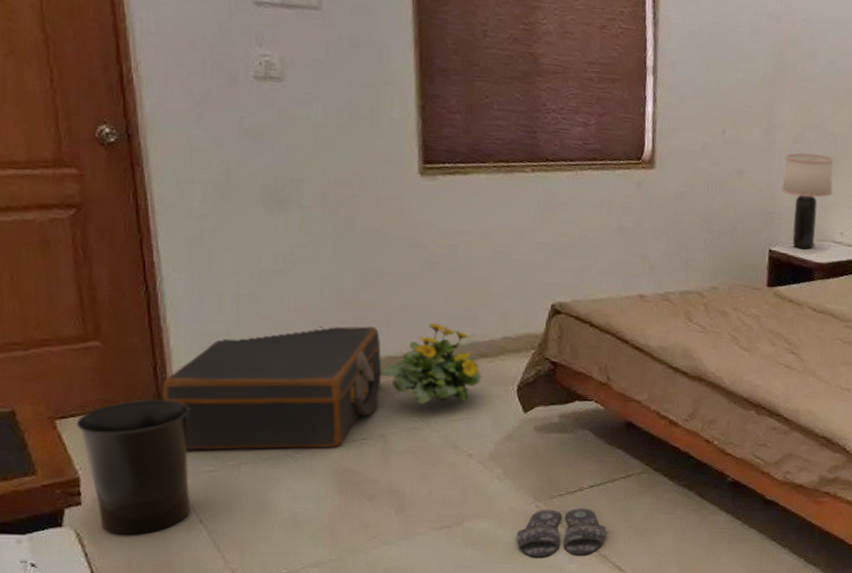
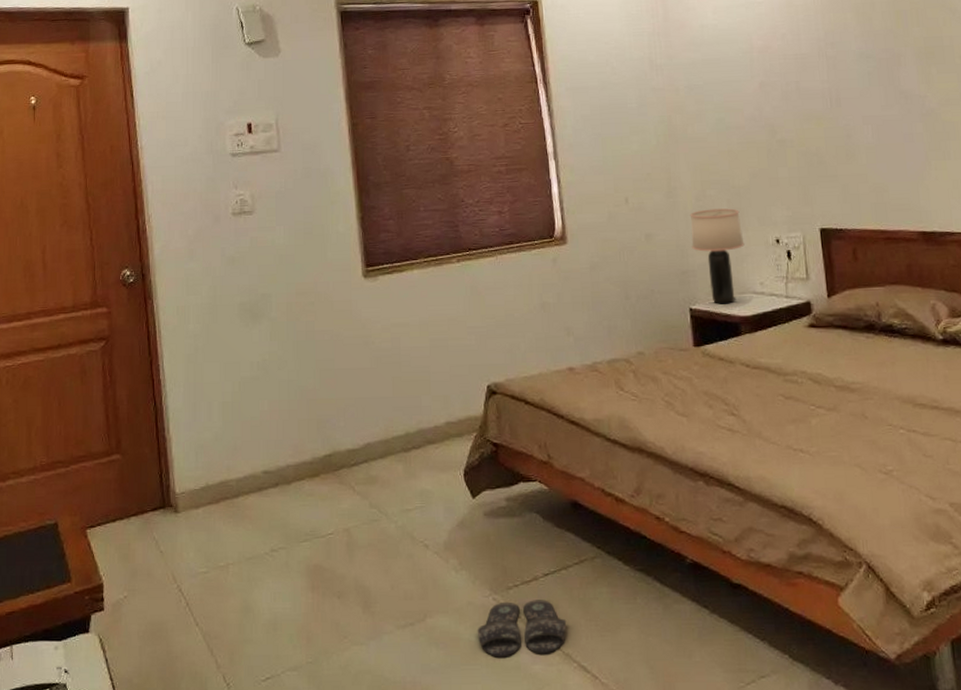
waste bin: present [76,399,191,535] -> none [101,504,189,639]
suitcase: present [162,326,382,450] -> none [166,422,343,552]
flowering plant: present [382,323,482,404] -> none [343,414,431,495]

